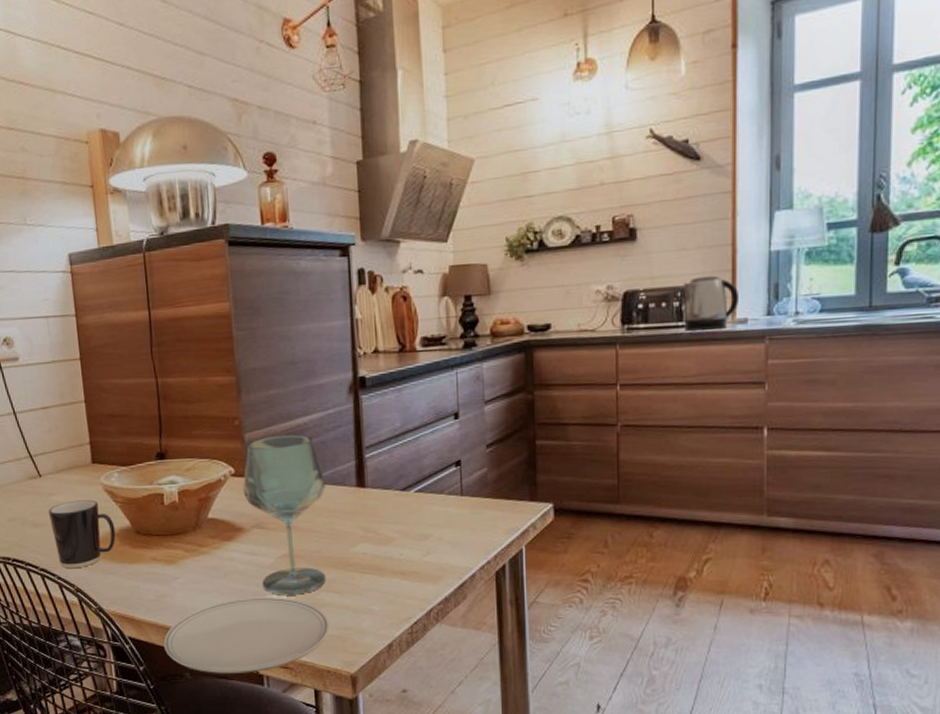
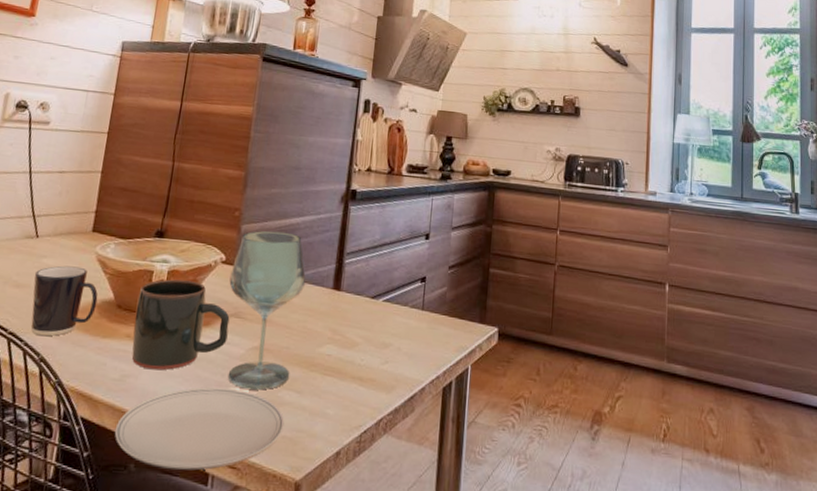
mug: none [154,498,254,588] -> present [131,279,230,370]
kettle: present [683,275,738,332] -> none [610,153,651,198]

